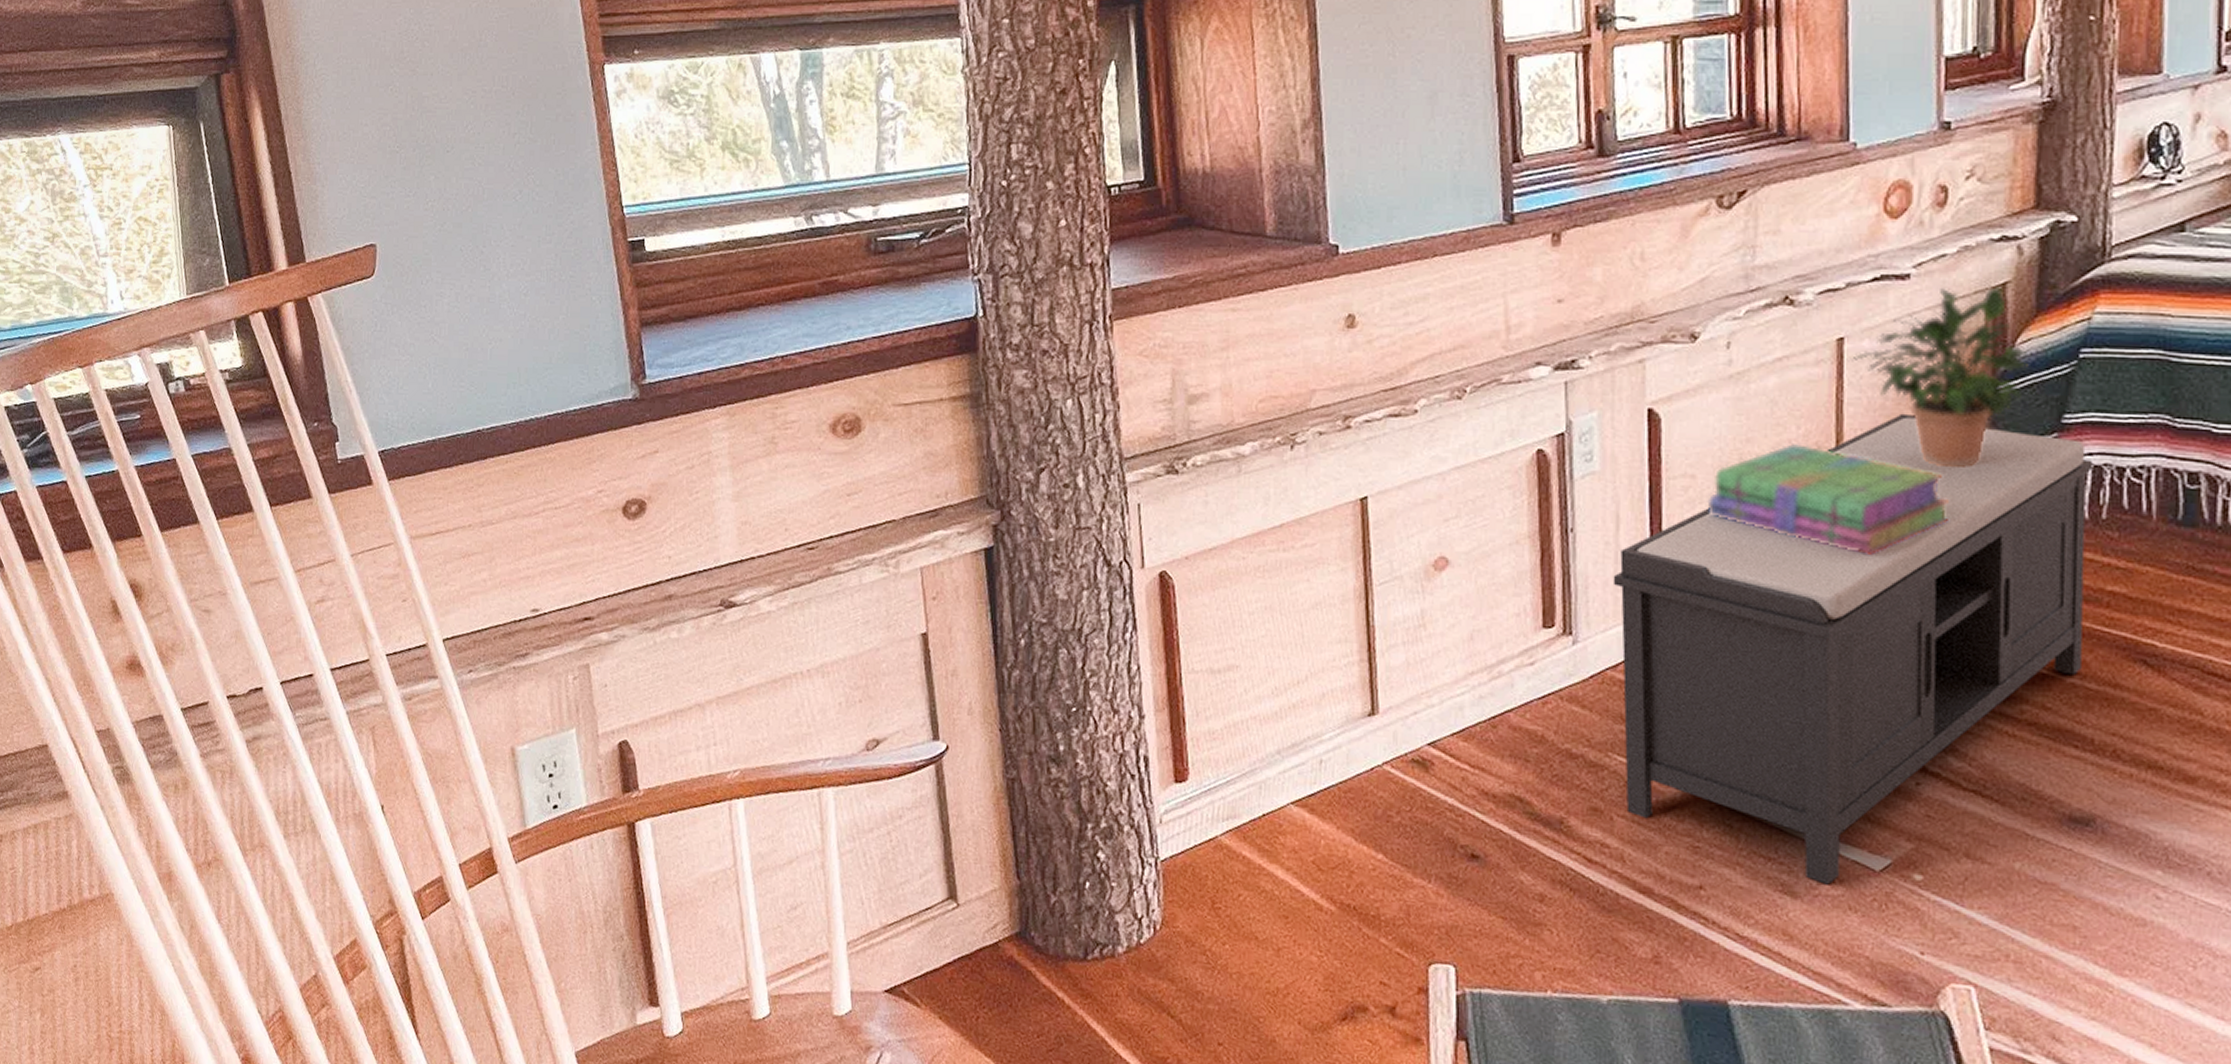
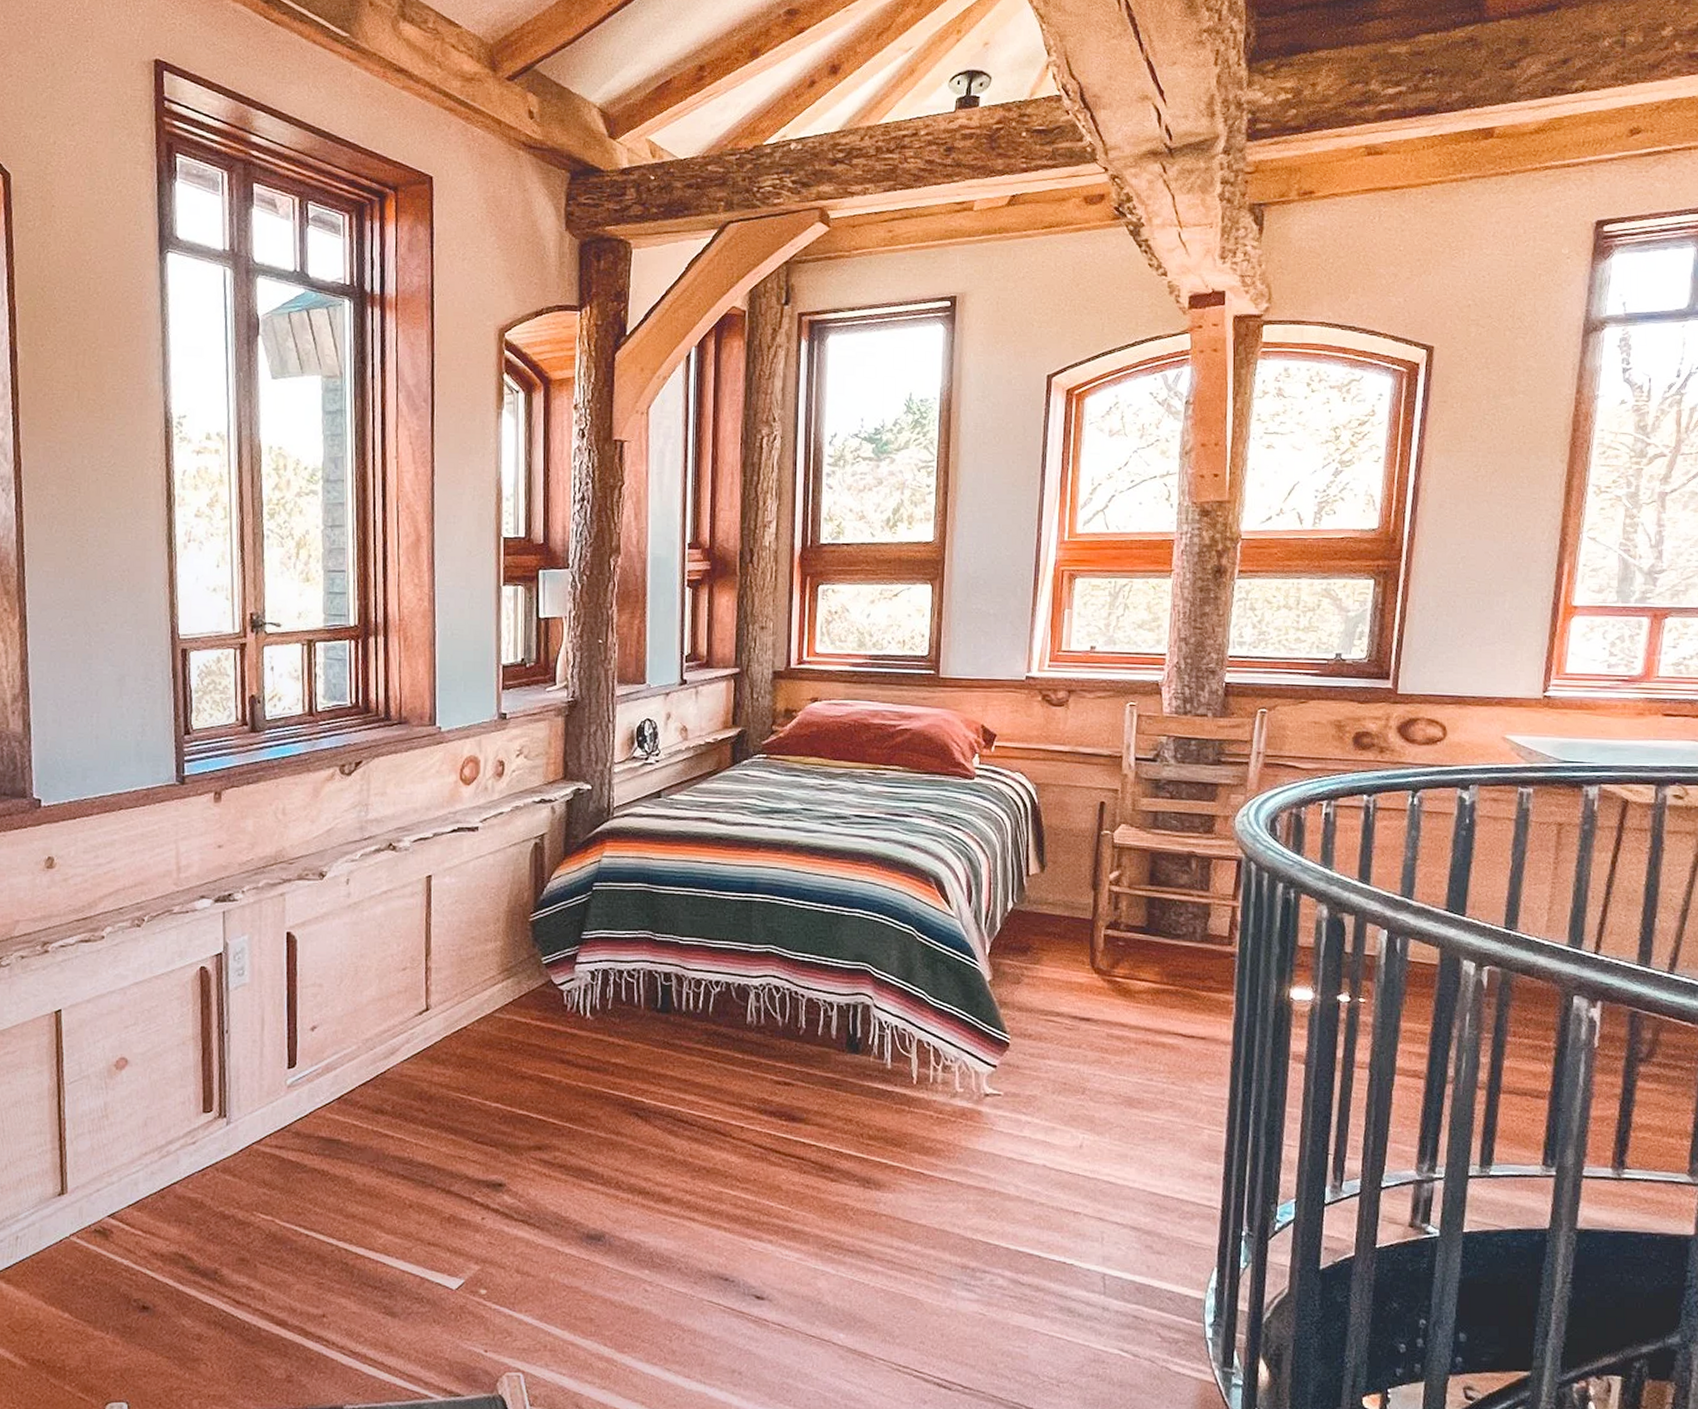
bench: present [1612,413,2093,885] -> none [258,933,602,1304]
stack of books: present [1707,442,1950,555] -> none [331,957,506,1042]
potted plant: present [1848,286,2030,469] -> none [434,837,560,974]

